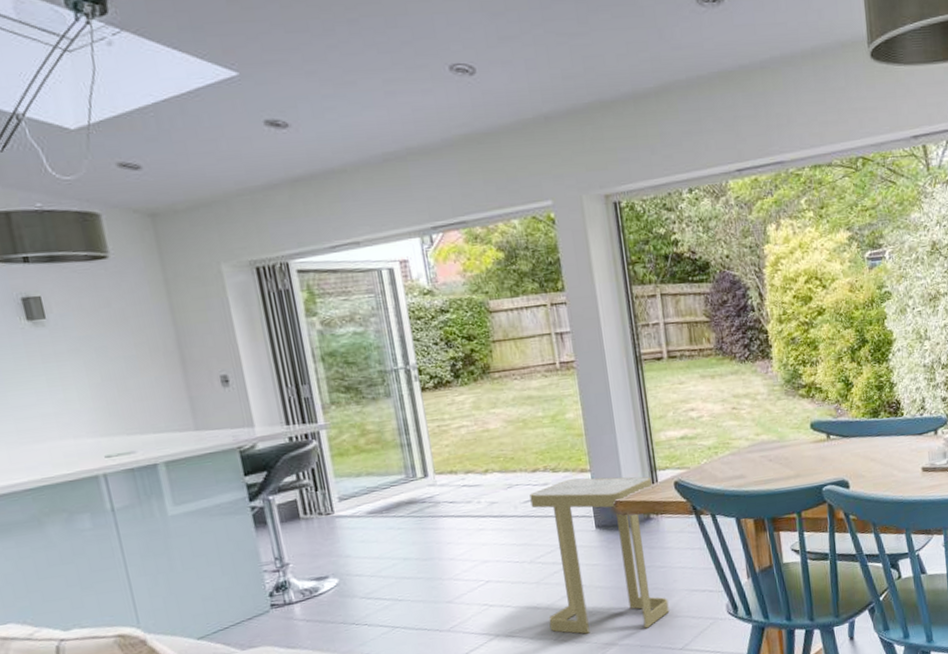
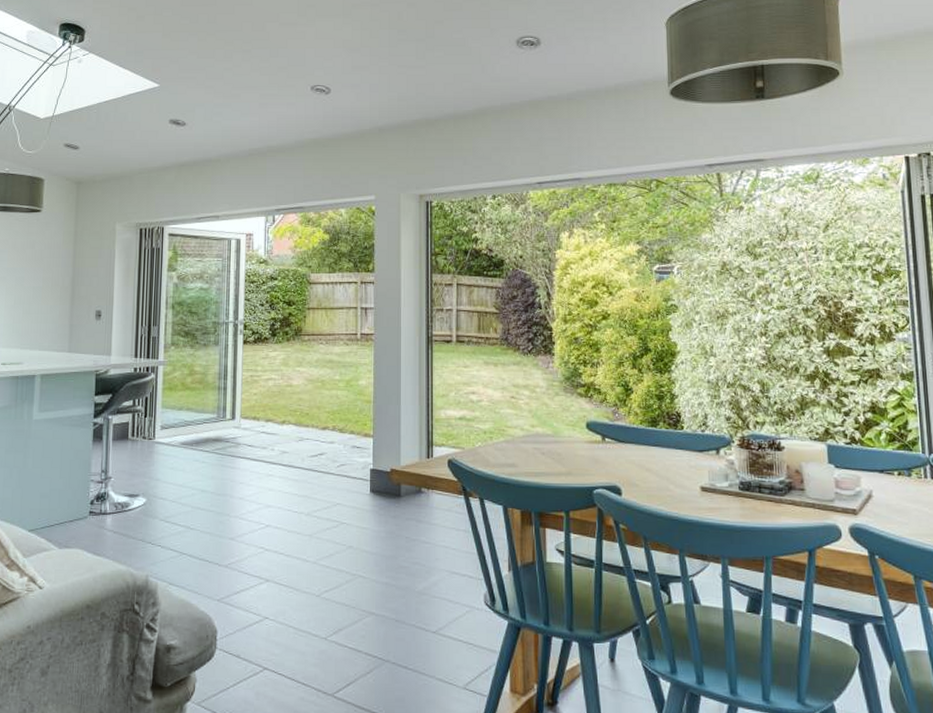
side table: present [530,476,670,634] -> none [315,442,428,603]

